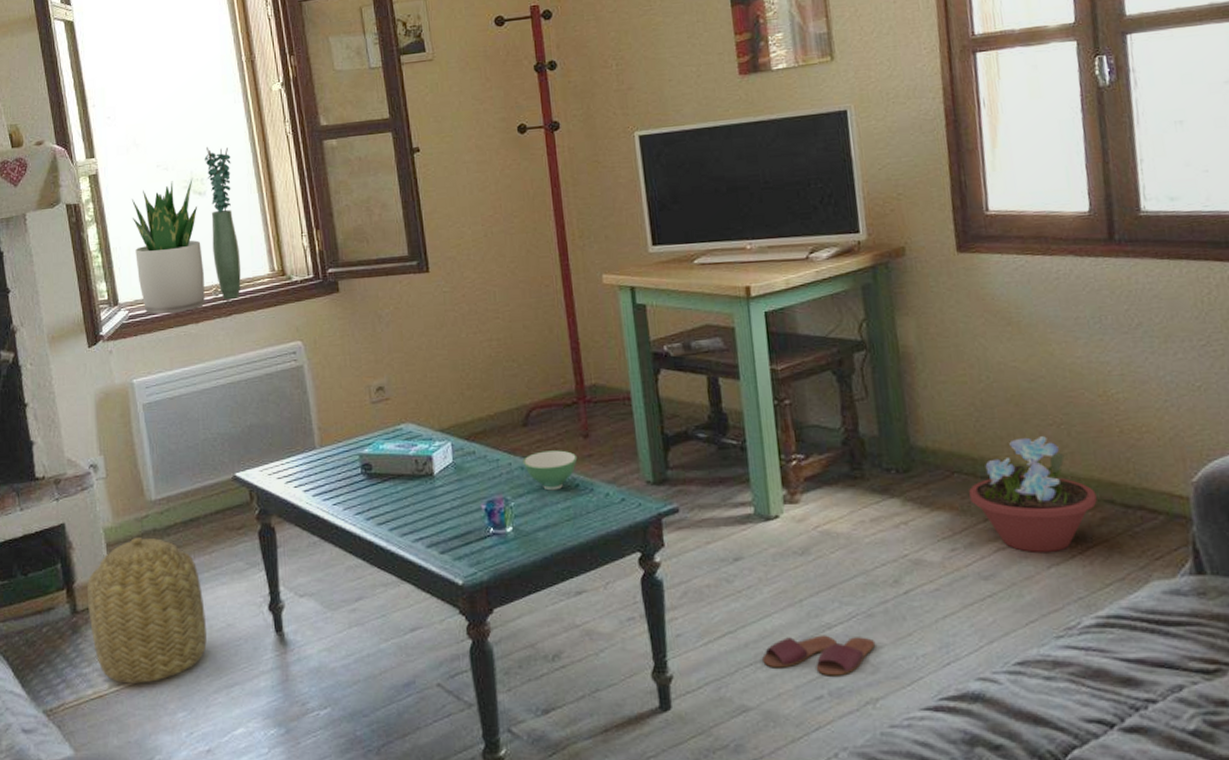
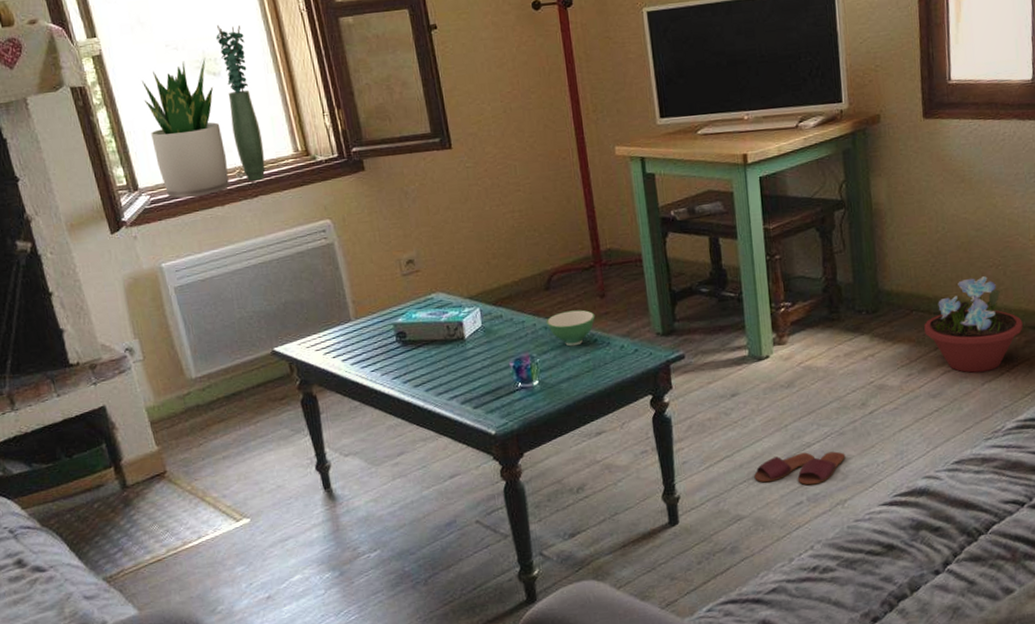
basket: present [87,536,207,684] -> none [135,413,259,547]

